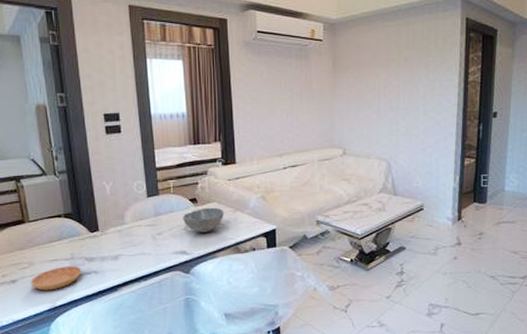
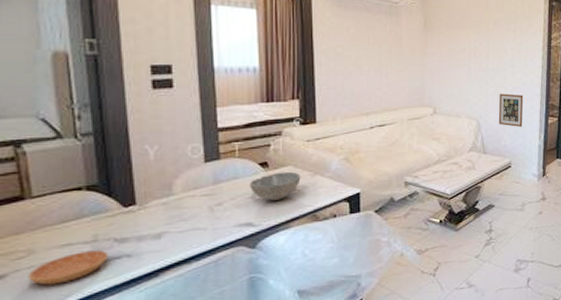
picture frame: none [409,133,437,169] -> present [498,93,524,128]

